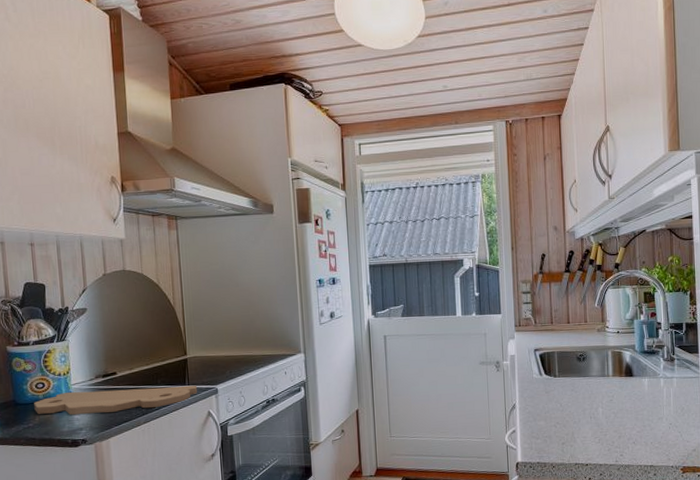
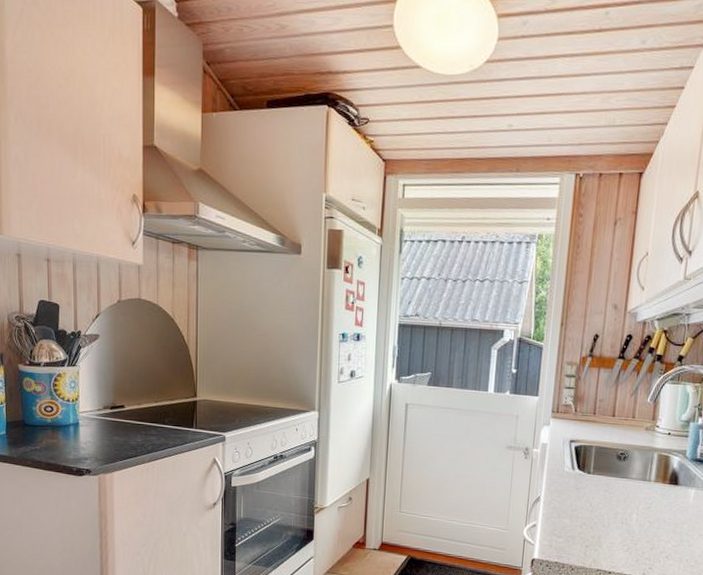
cutting board: present [34,385,198,415] -> none [42,419,205,448]

